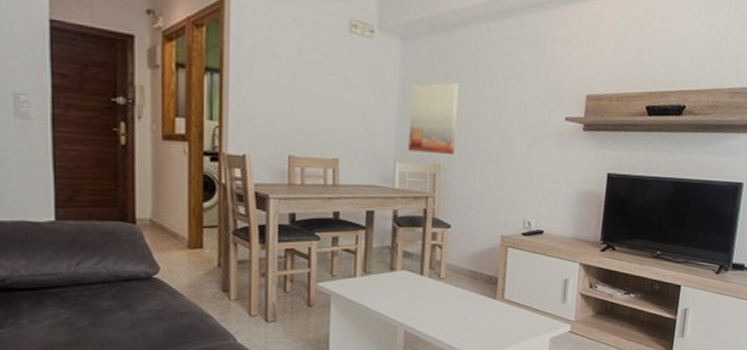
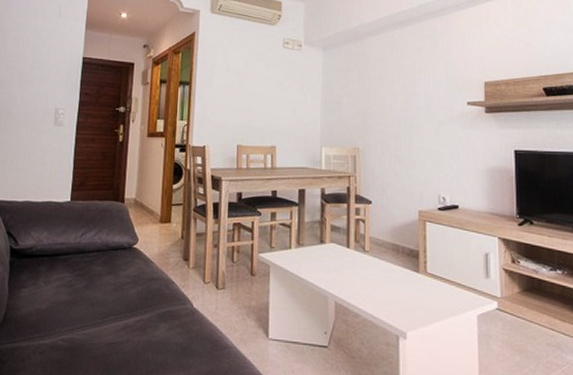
wall art: present [408,83,459,154] -> none [332,80,371,138]

